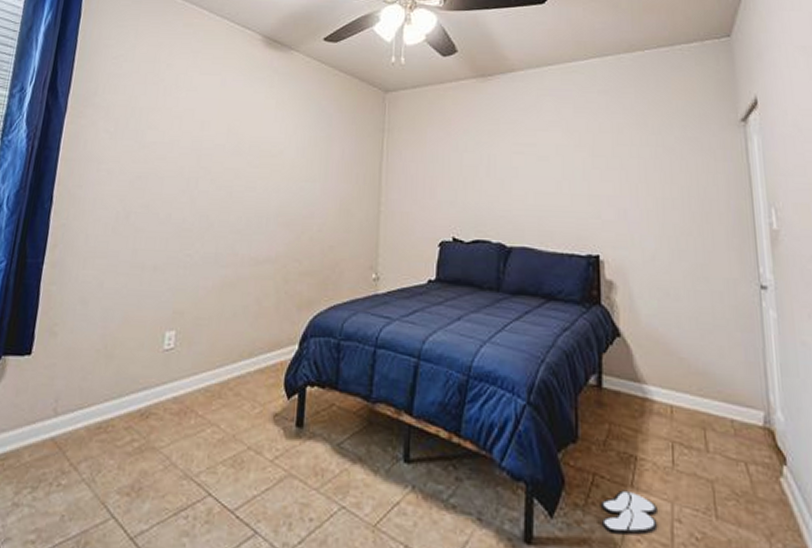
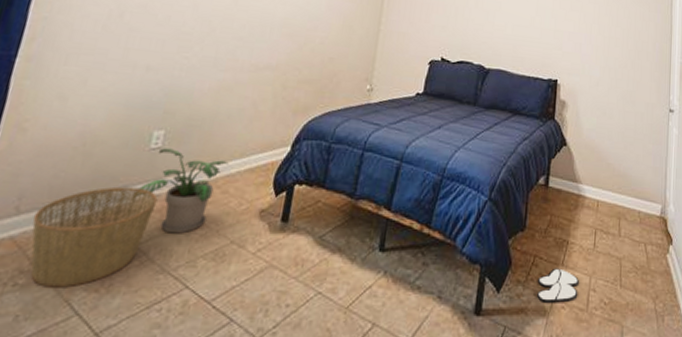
basket: none [68,389,175,490] -> present [30,186,158,288]
potted plant: none [155,349,238,438] -> present [135,148,229,234]

